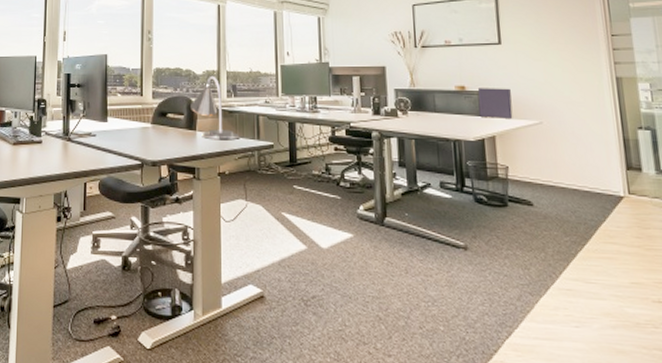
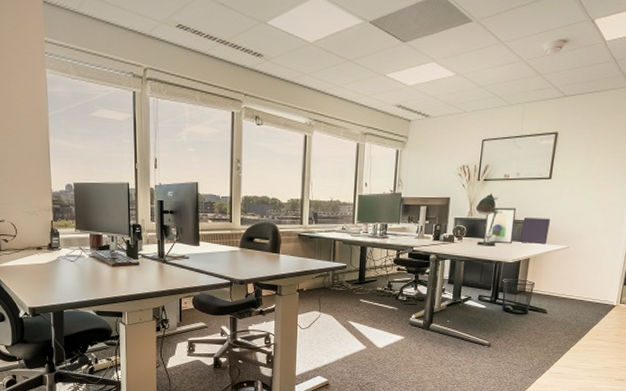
table lamp: present [191,75,240,141] -> none [275,204,318,262]
desk lamp: none [417,61,451,122] -> present [475,193,503,246]
picture frame: none [431,77,469,119] -> present [483,207,517,244]

